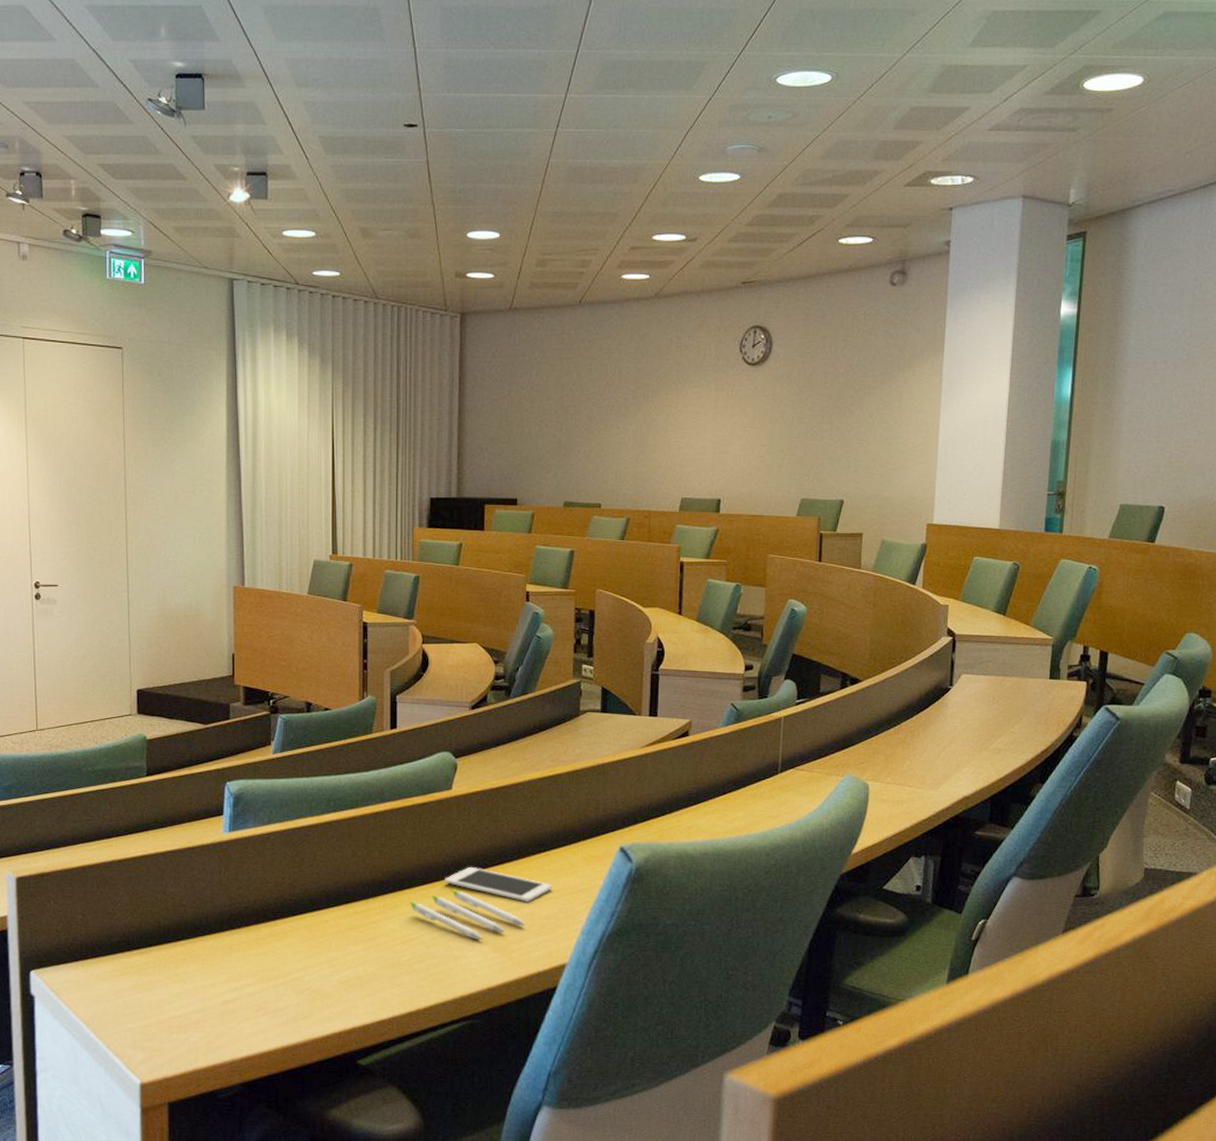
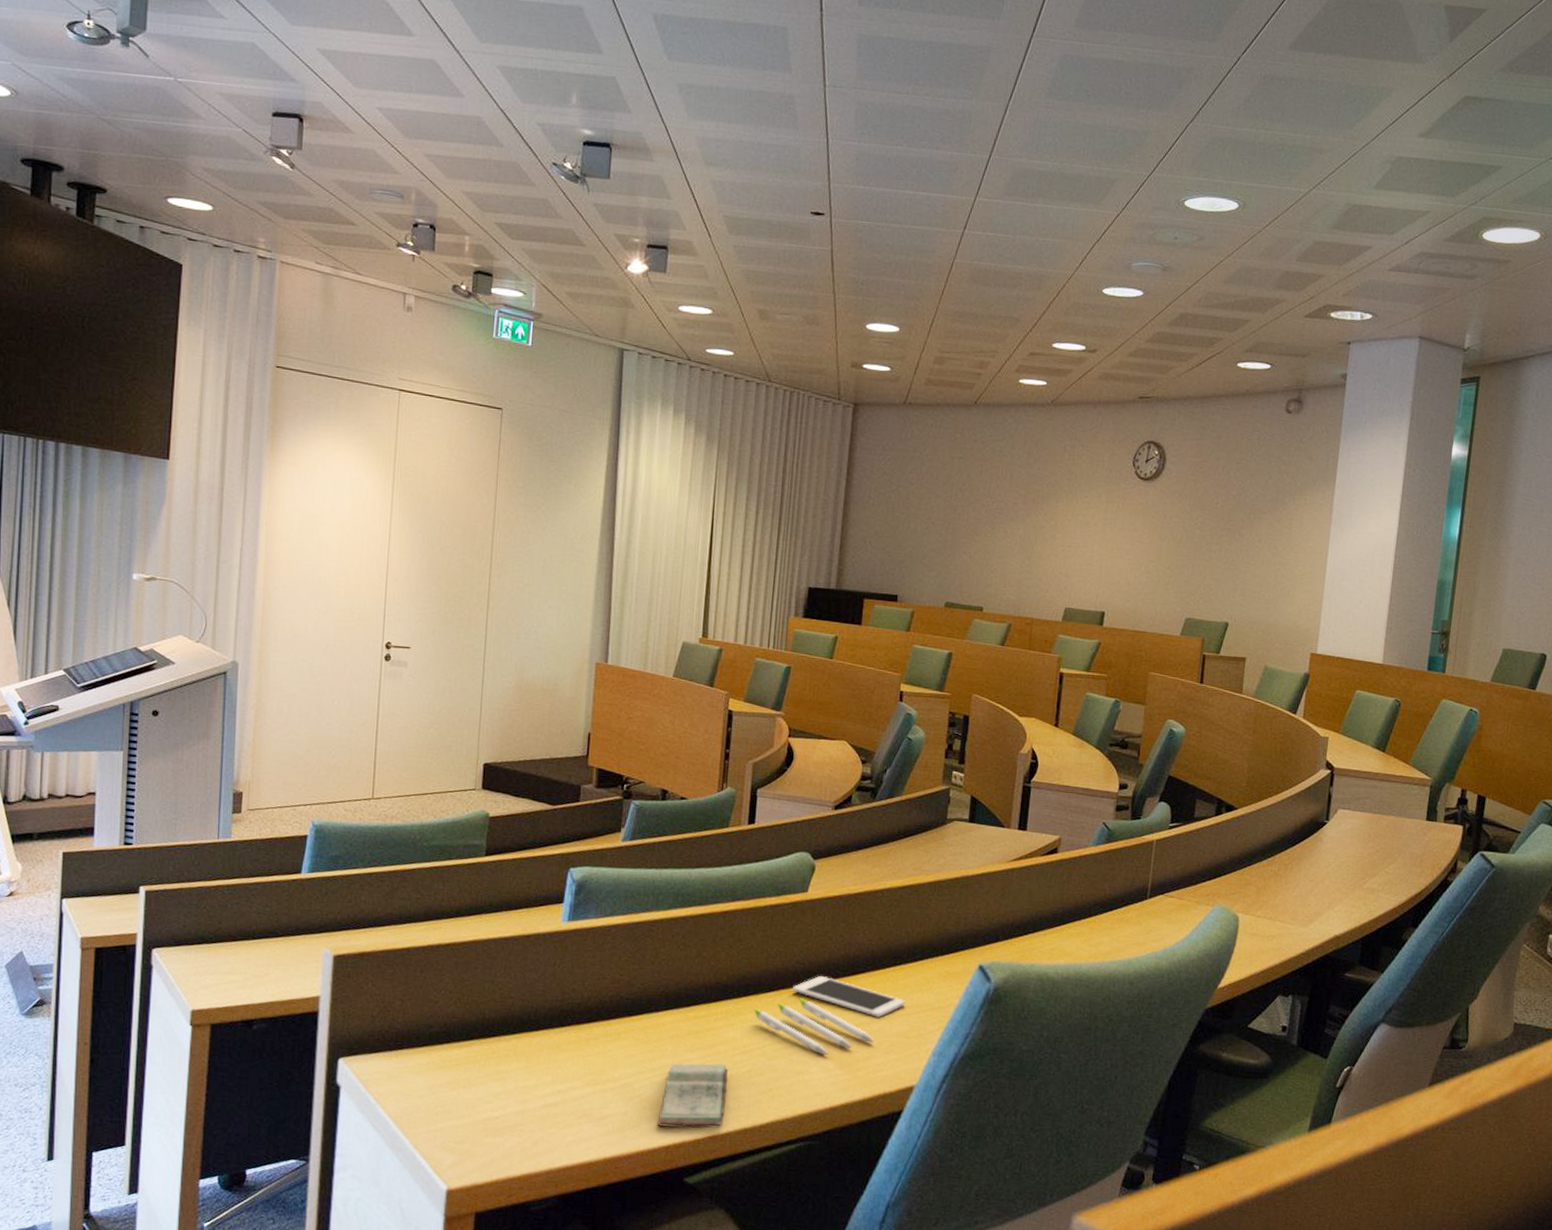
book: none [328,954,391,1016] -> present [657,1063,729,1129]

